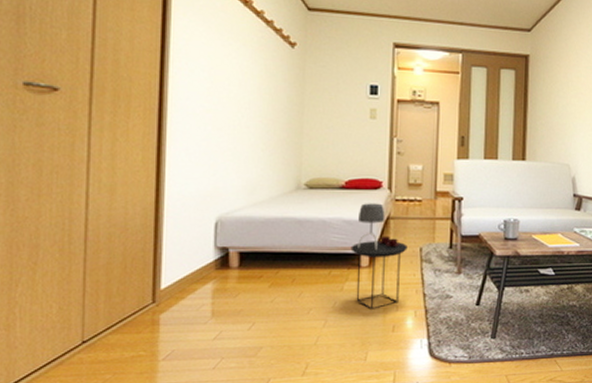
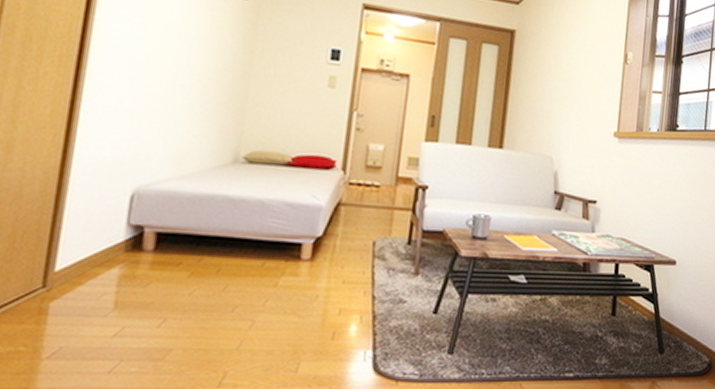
side table: present [350,203,408,310] -> none [291,184,359,311]

